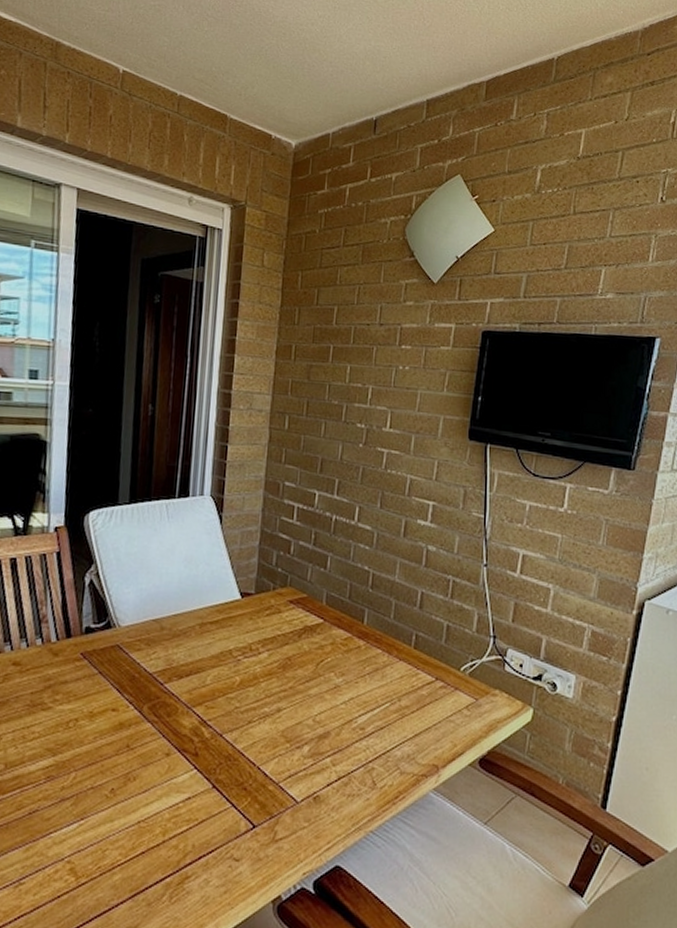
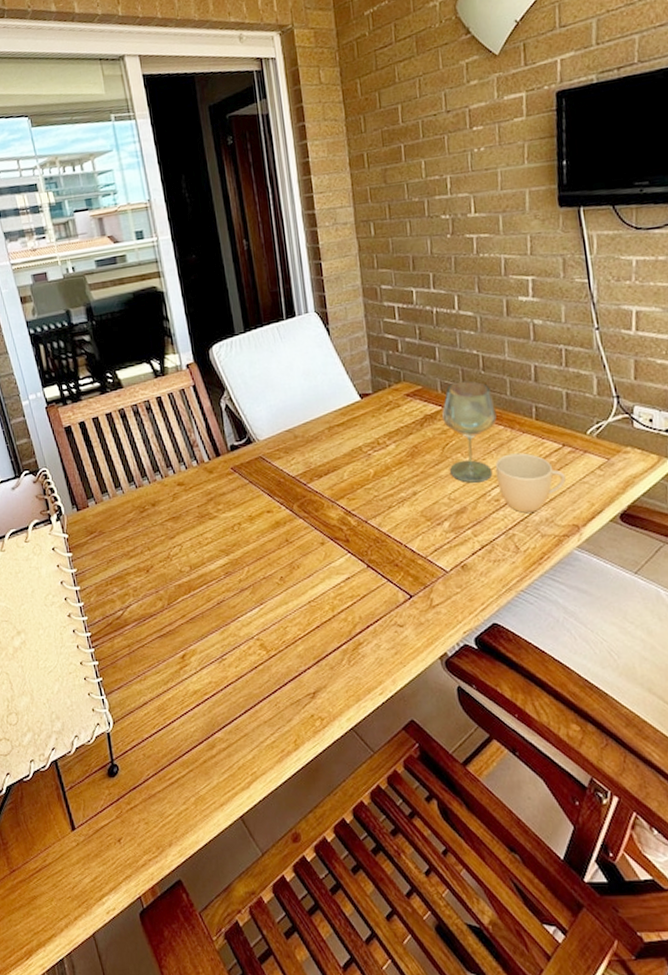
wine glass: none [320,596,377,707] -> present [442,381,497,483]
cup: none [365,680,433,748] -> present [495,453,566,514]

